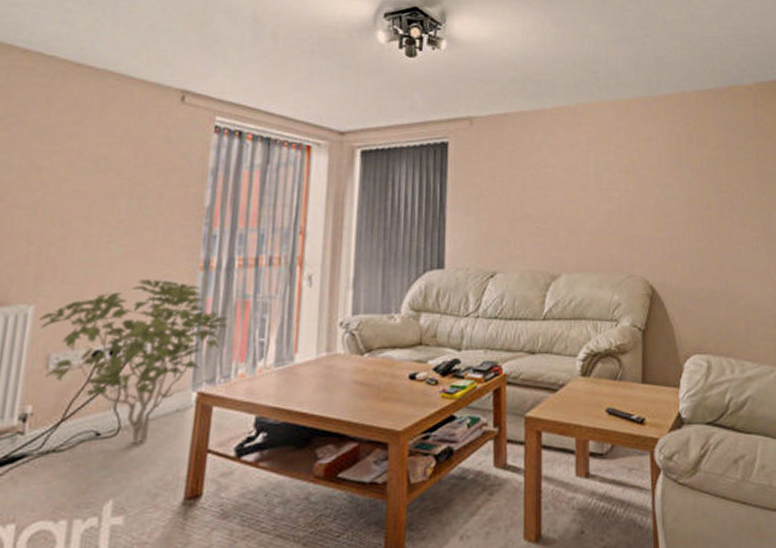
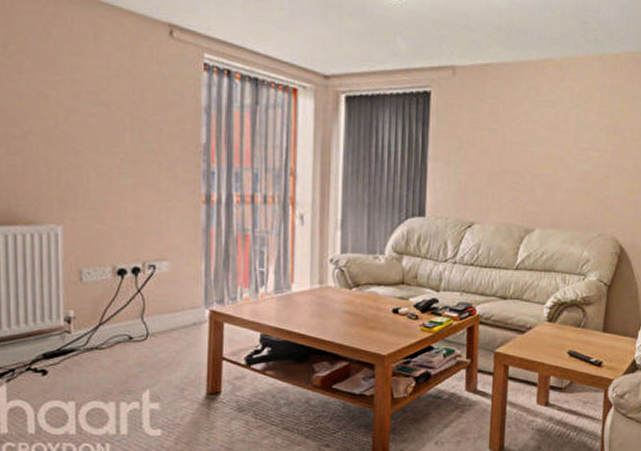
shrub: present [39,278,229,444] -> none [68,208,231,348]

